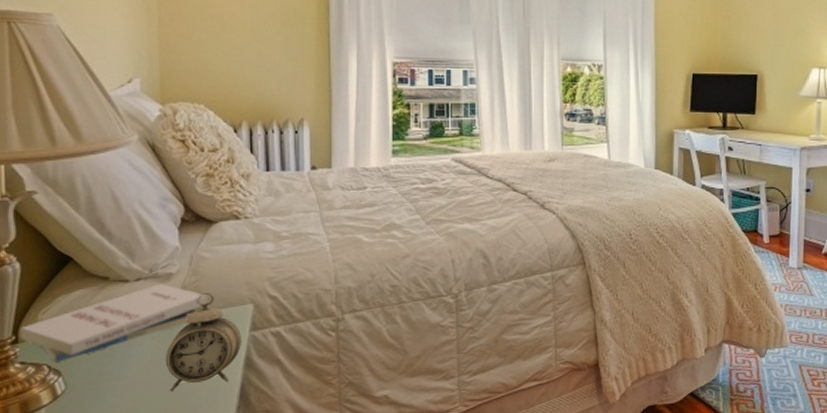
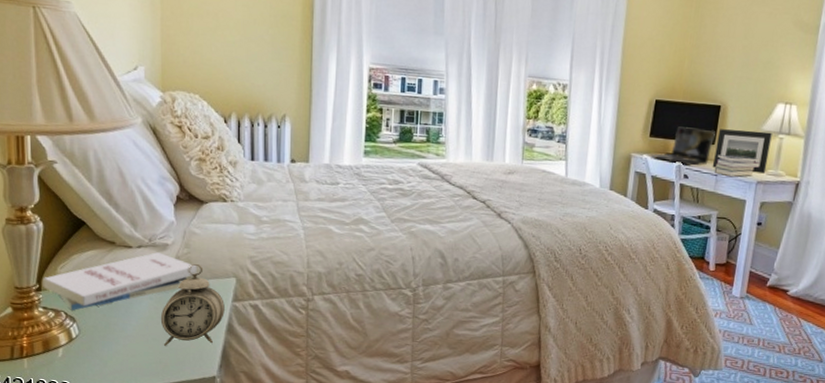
laptop computer: none [694,99,755,137] -> present [651,126,716,166]
picture frame: none [755,97,810,139] -> present [712,129,772,174]
books: none [757,123,801,146] -> present [714,154,760,177]

